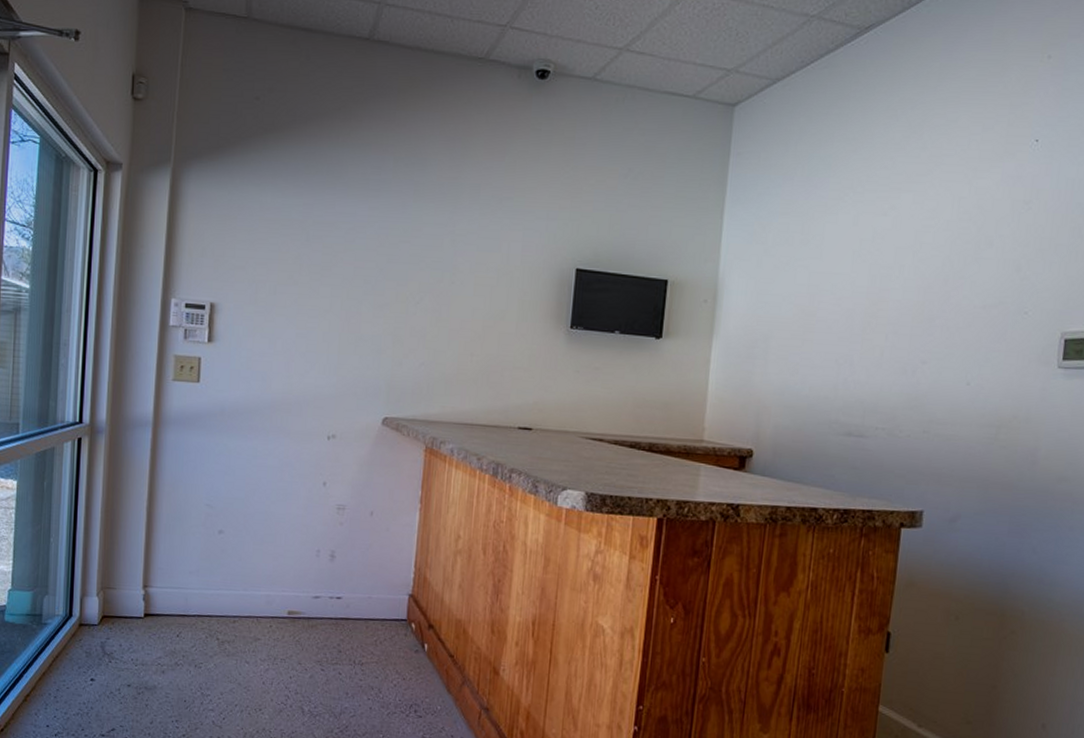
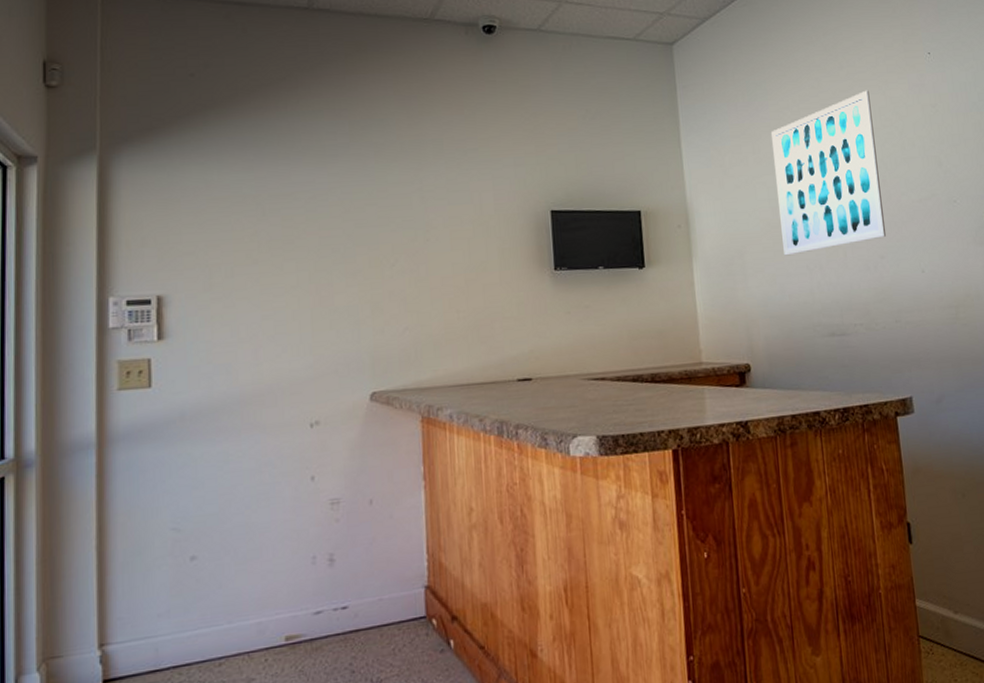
wall art: none [813,176,952,347] -> present [771,90,887,256]

